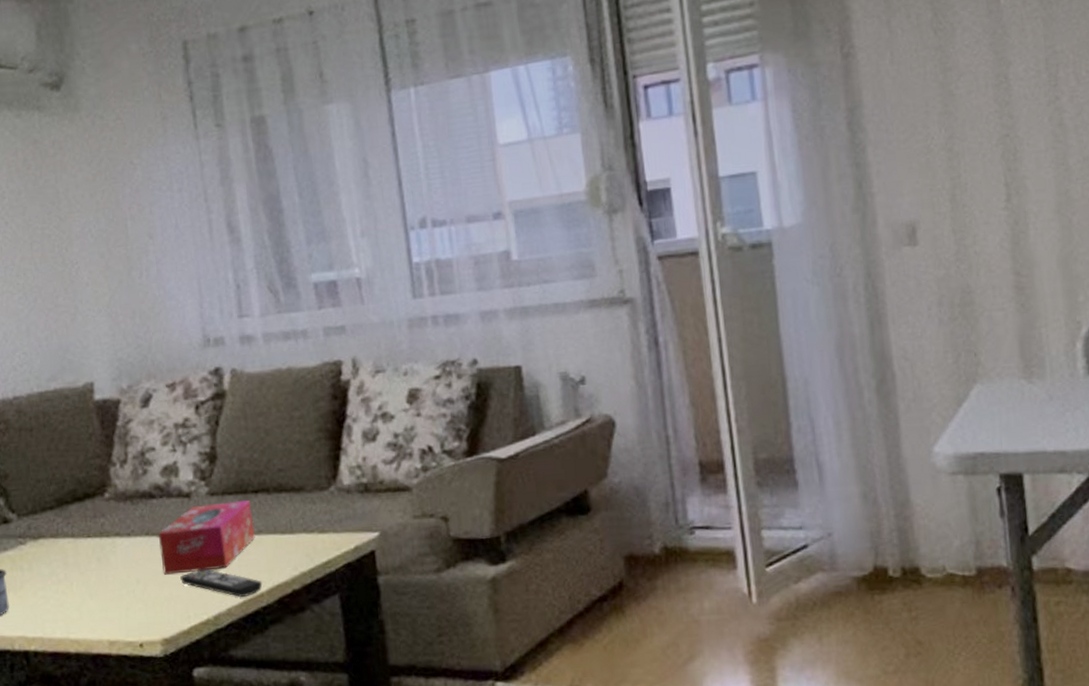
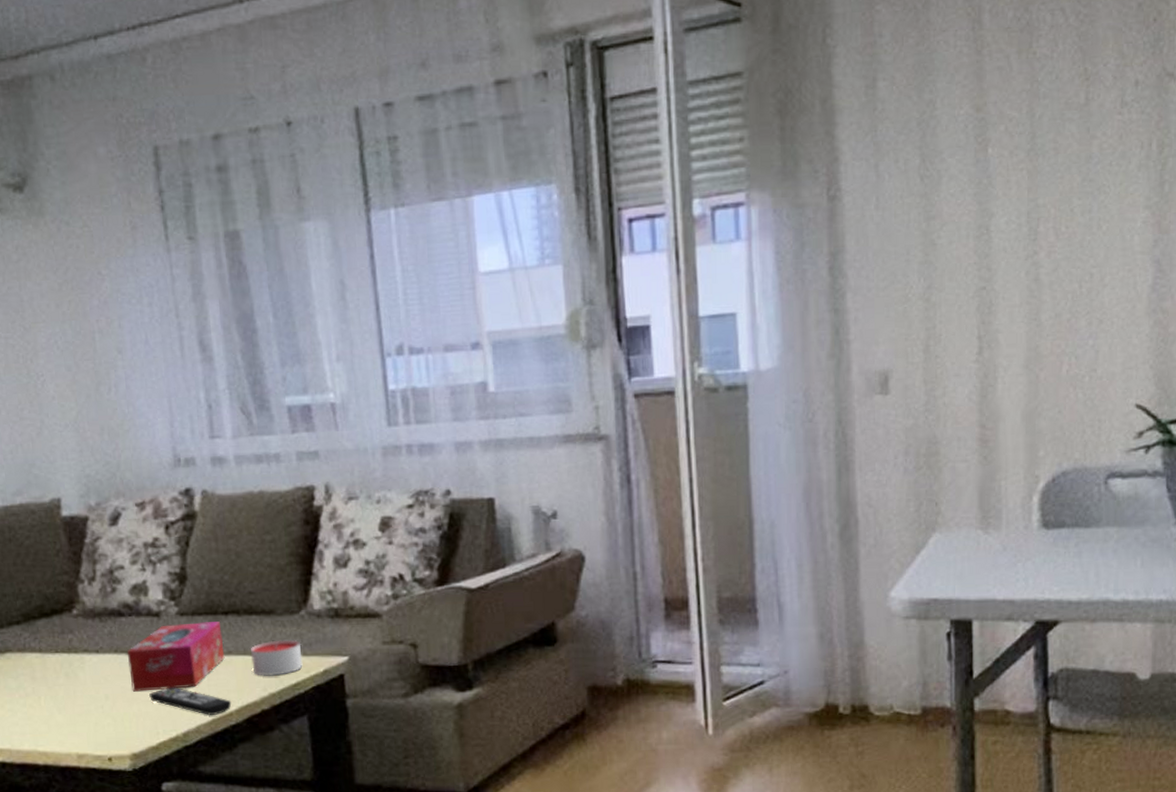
candle: none [280,516,334,555] -> present [250,639,303,676]

